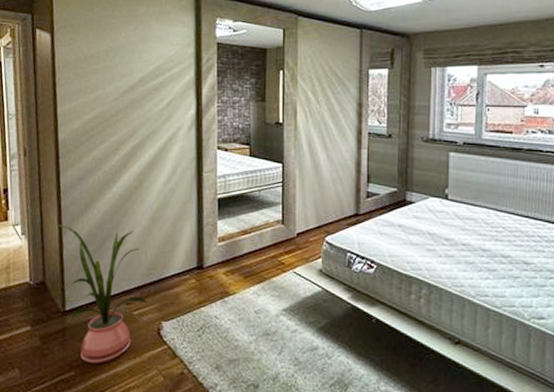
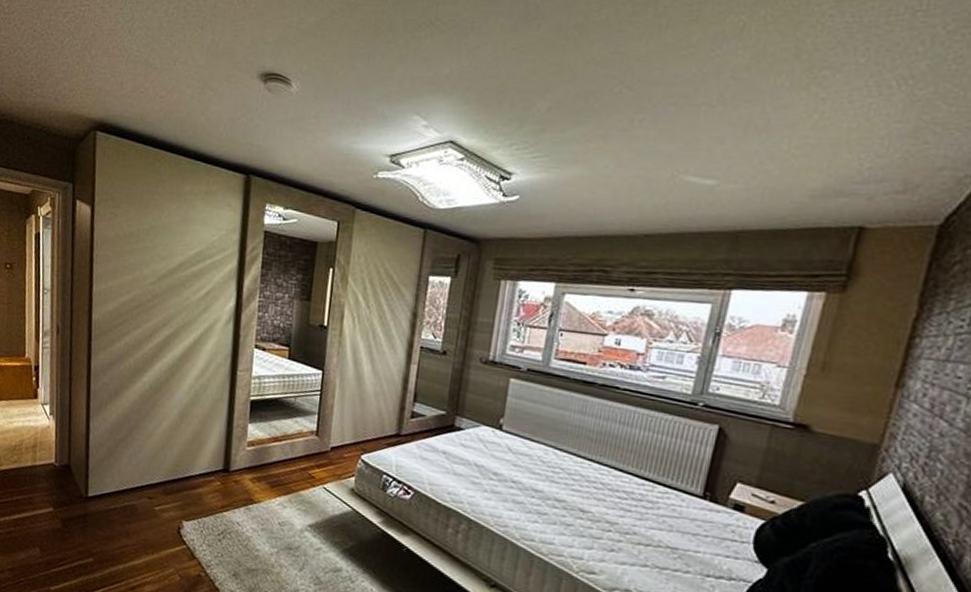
house plant: present [57,224,148,364] -> none [85,408,170,555]

